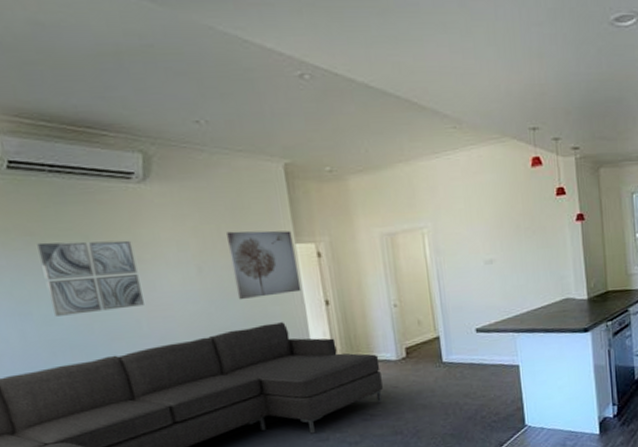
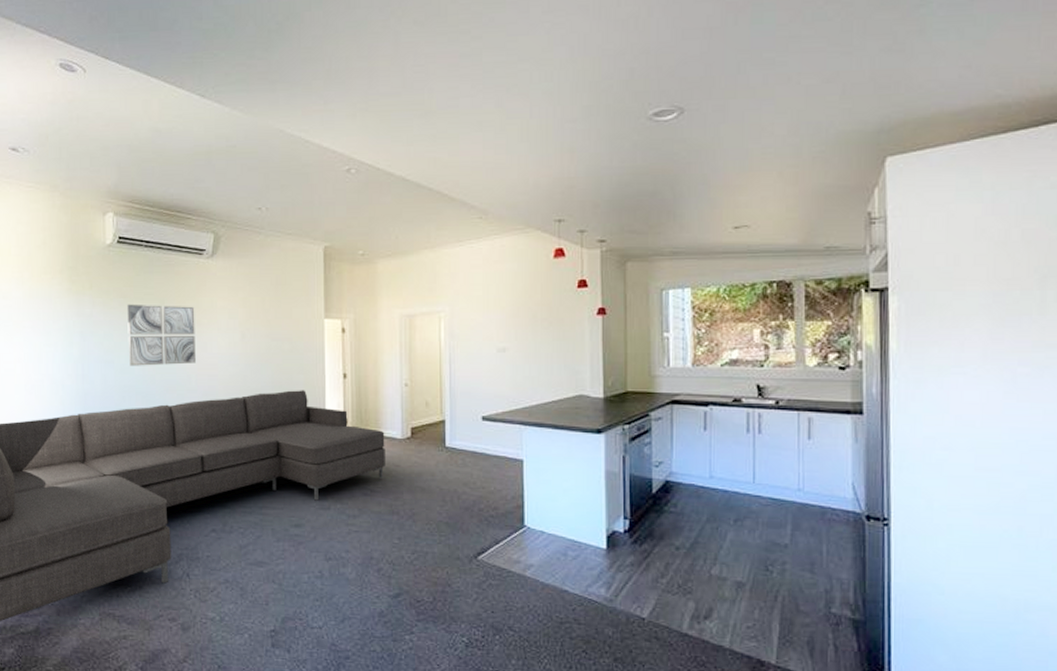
wall art: present [226,230,302,300] -> none [268,304,324,366]

